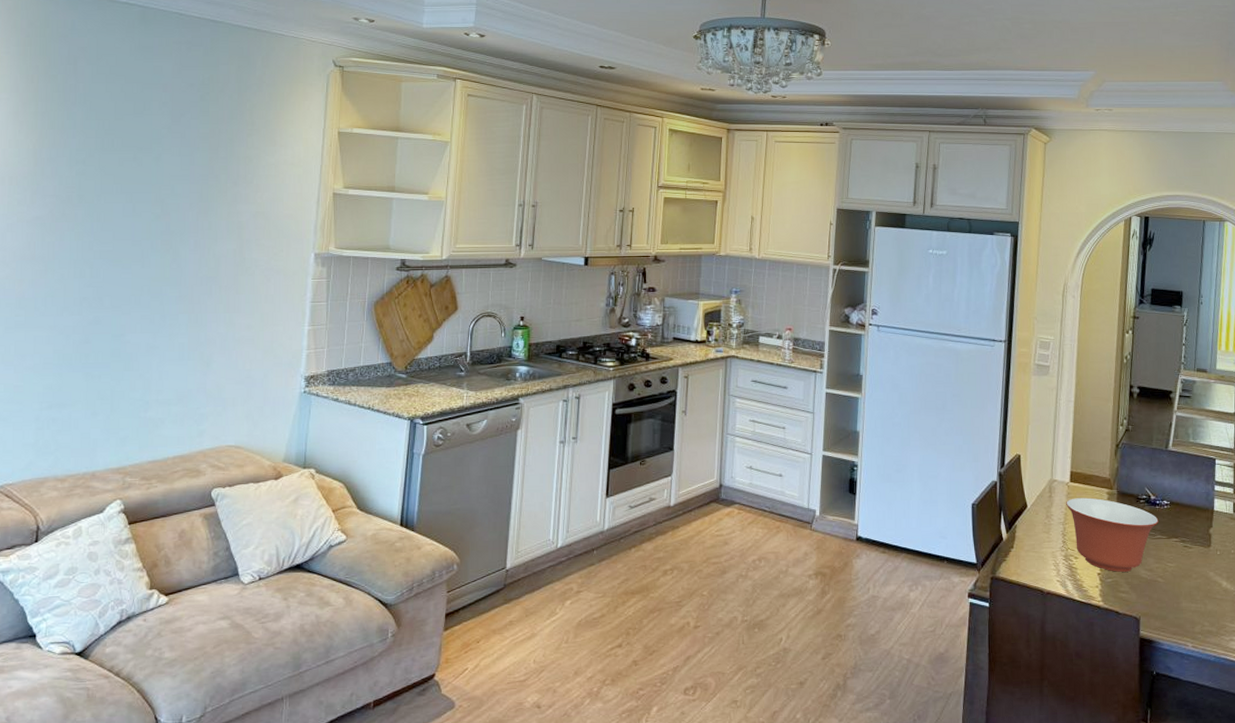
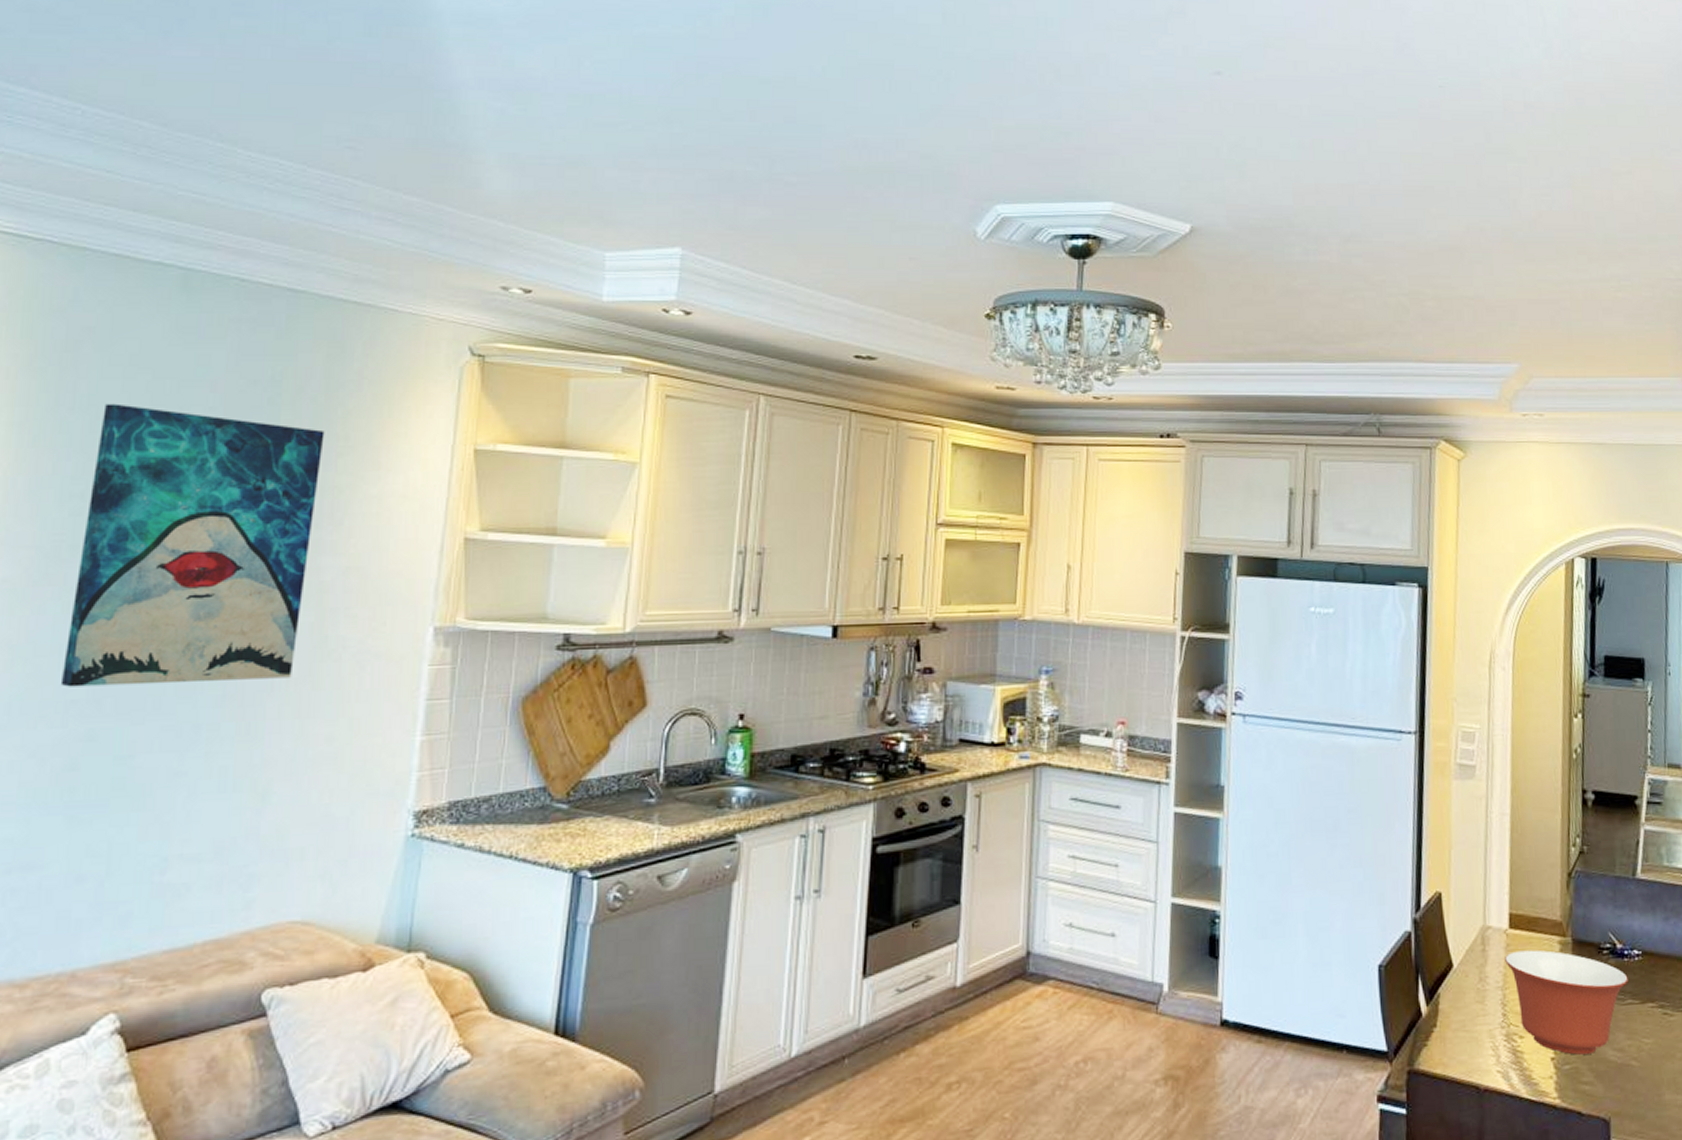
wall art: none [76,100,239,289] -> present [60,403,325,687]

